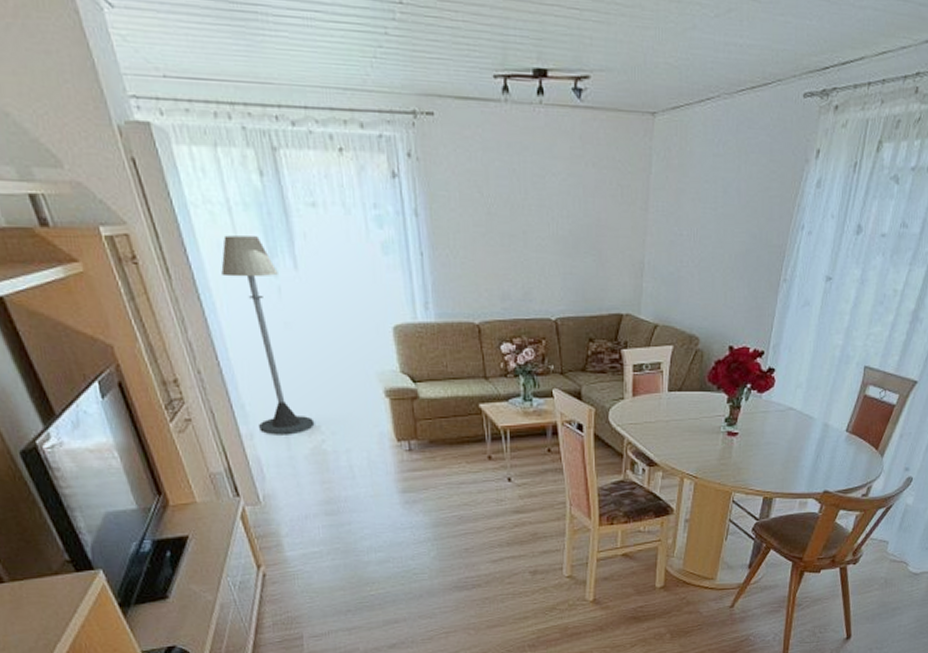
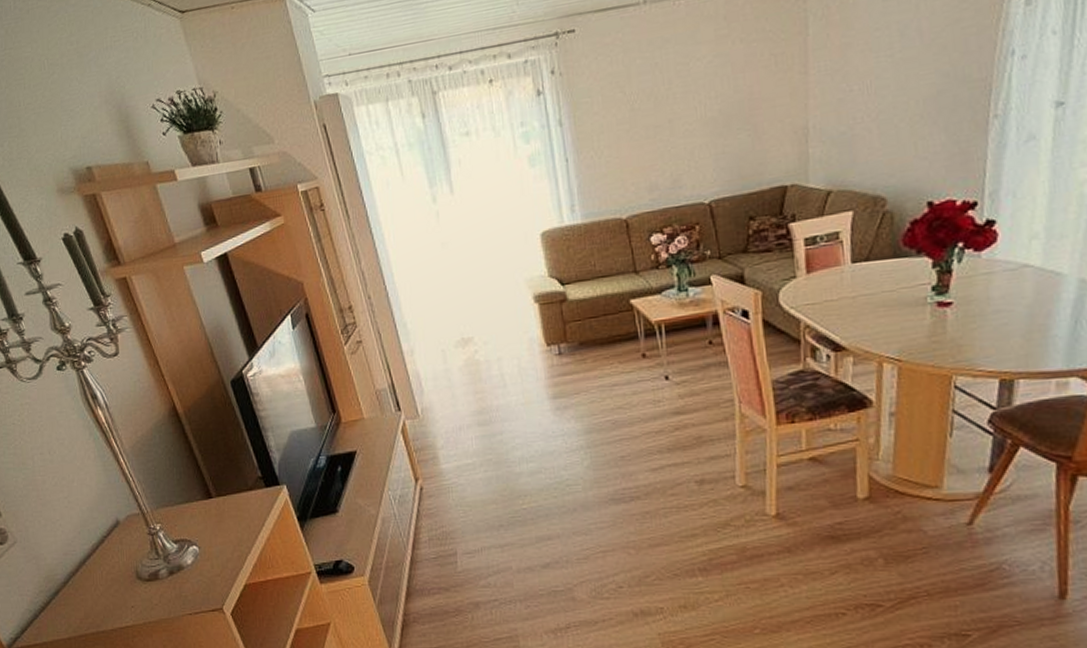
floor lamp: present [221,235,315,435] -> none [389,170,468,350]

